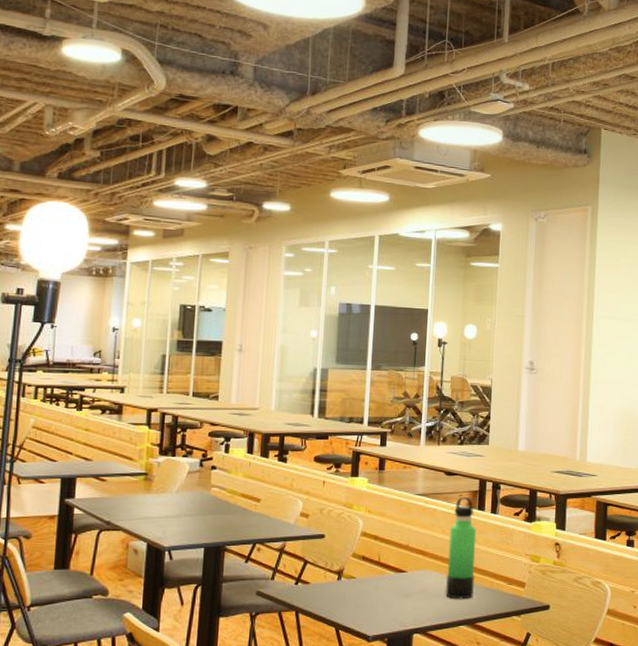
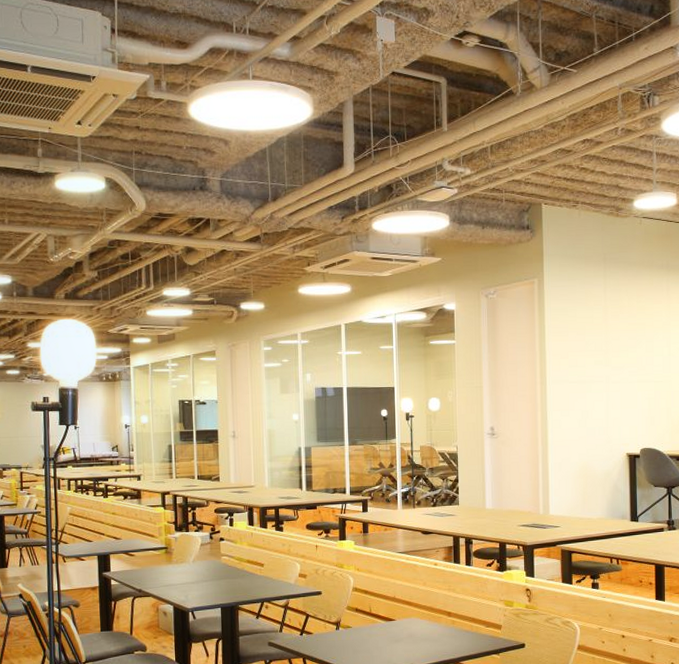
thermos bottle: present [445,496,477,599] -> none [430,552,457,642]

